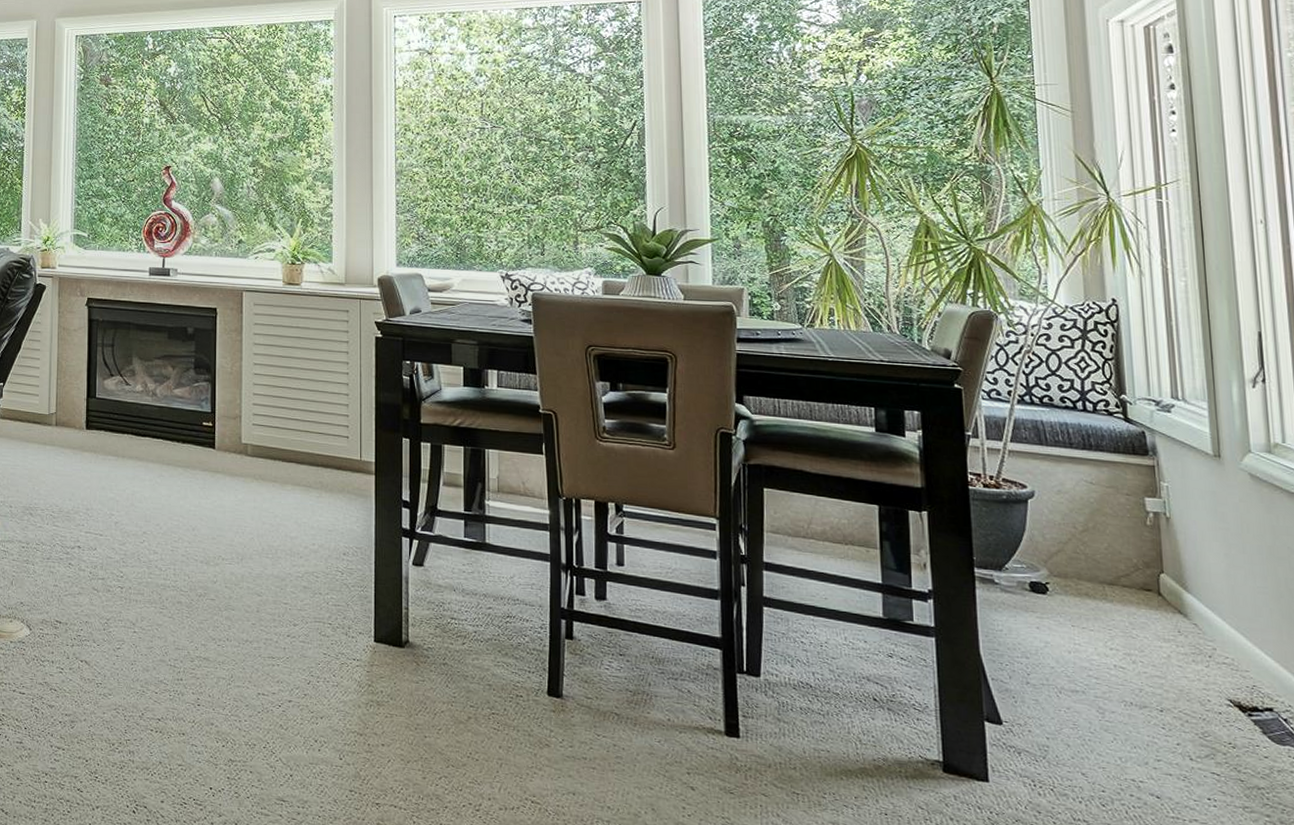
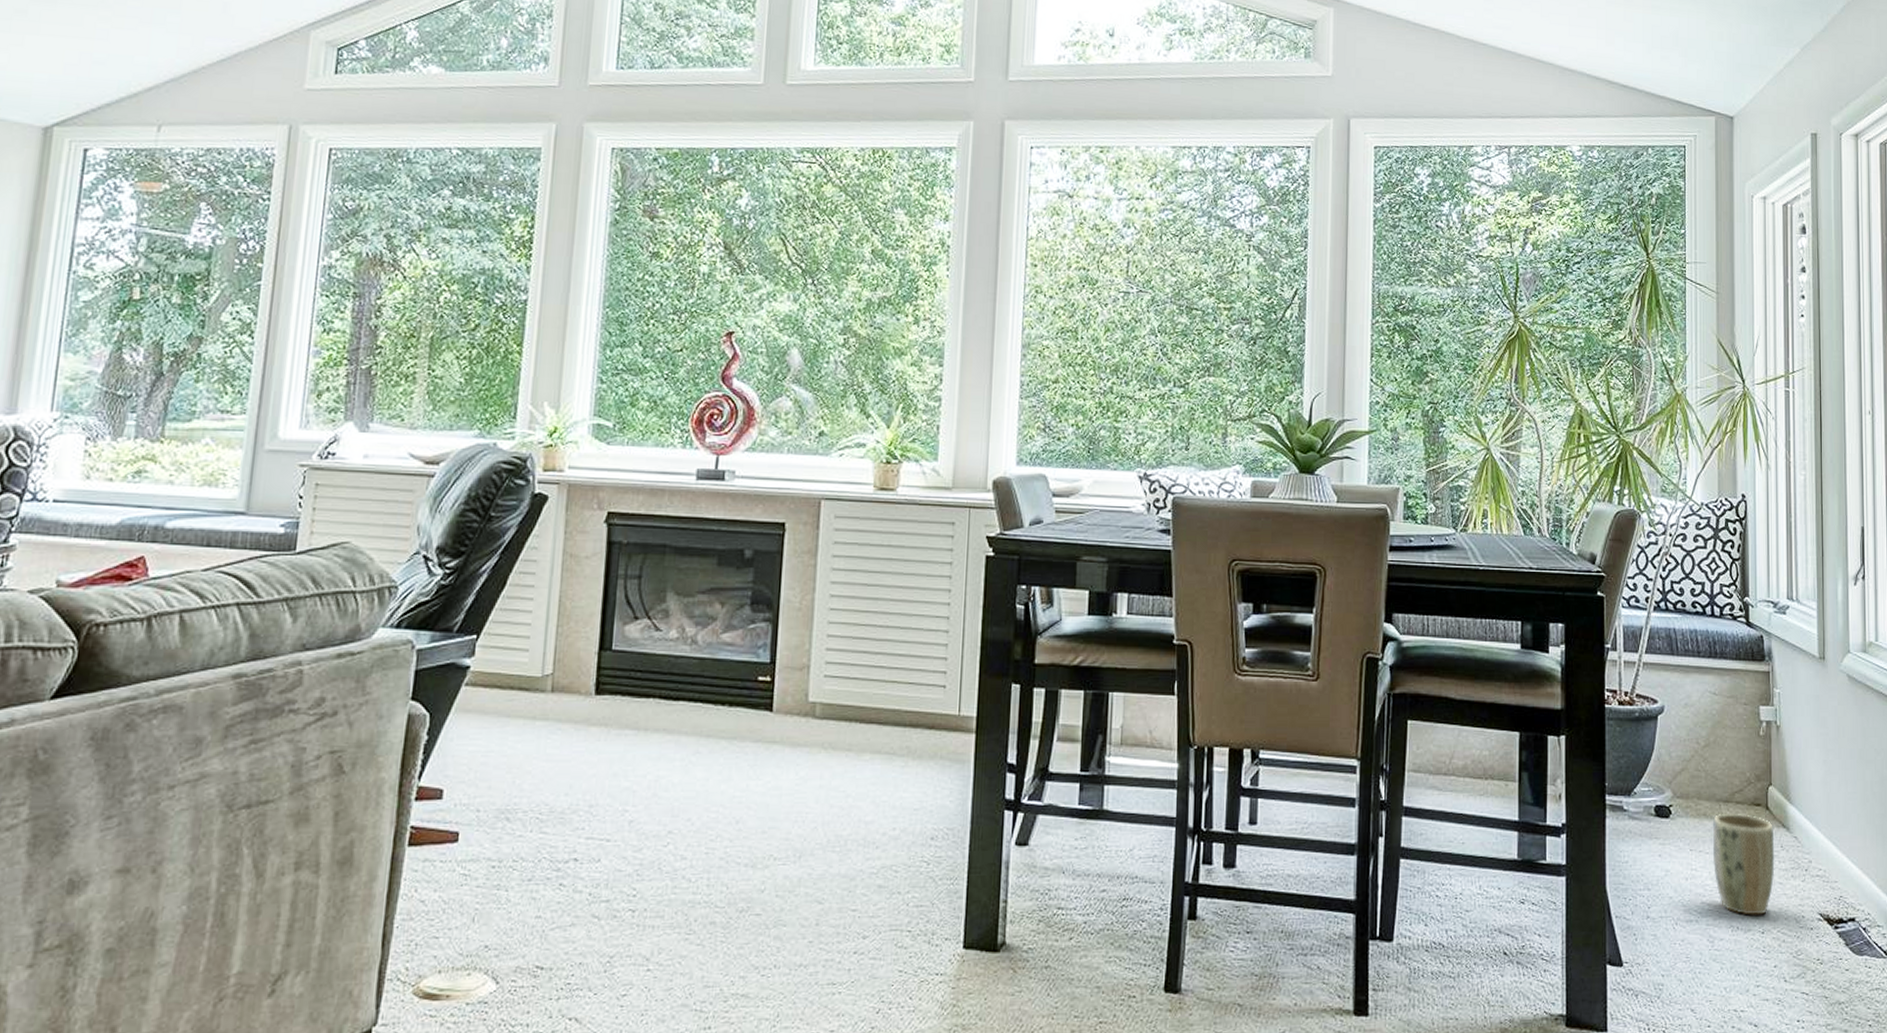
plant pot: none [1097,594,1172,694] -> present [1712,812,1775,915]

